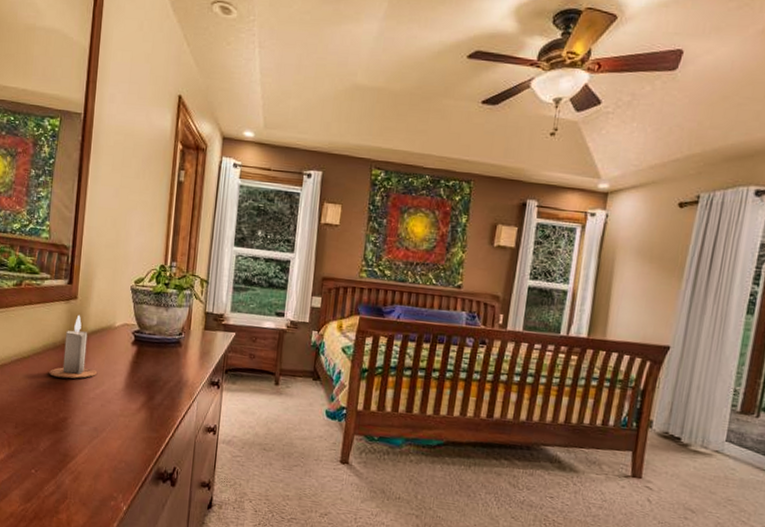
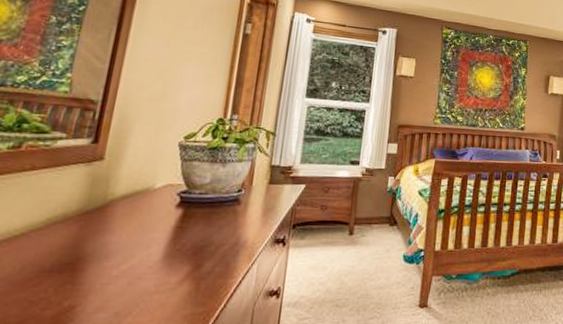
candle: present [48,315,97,379] -> none [51,178,125,257]

